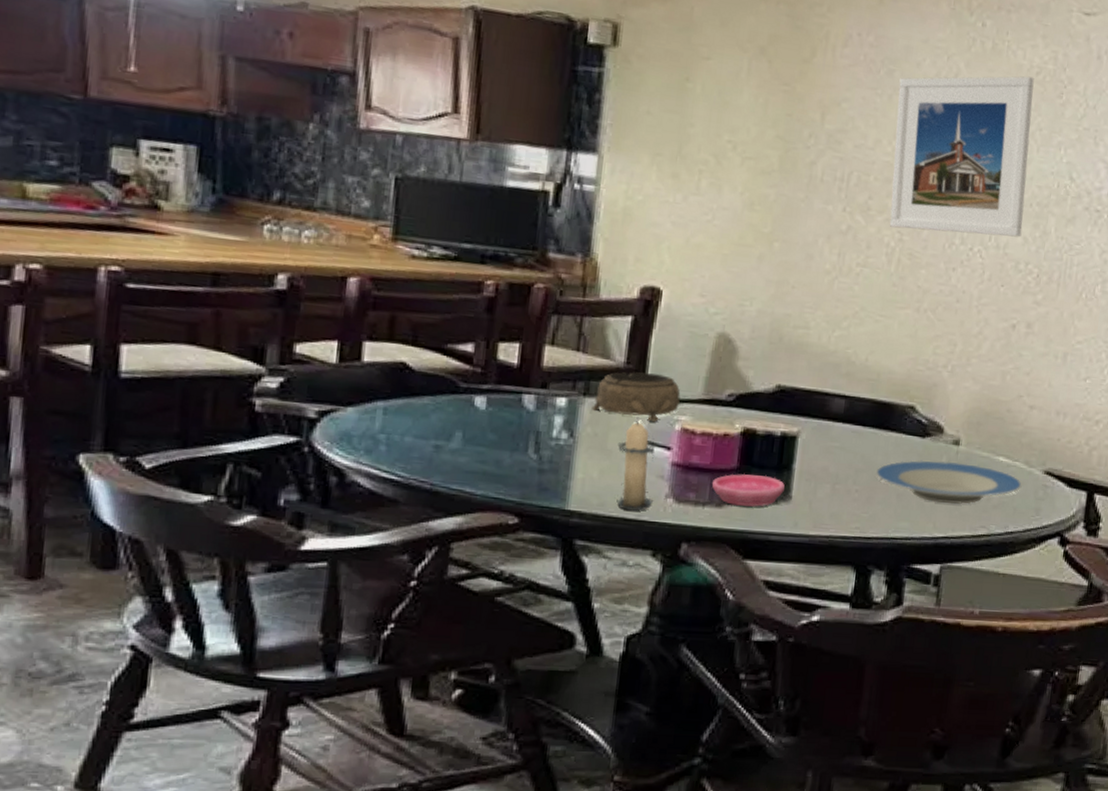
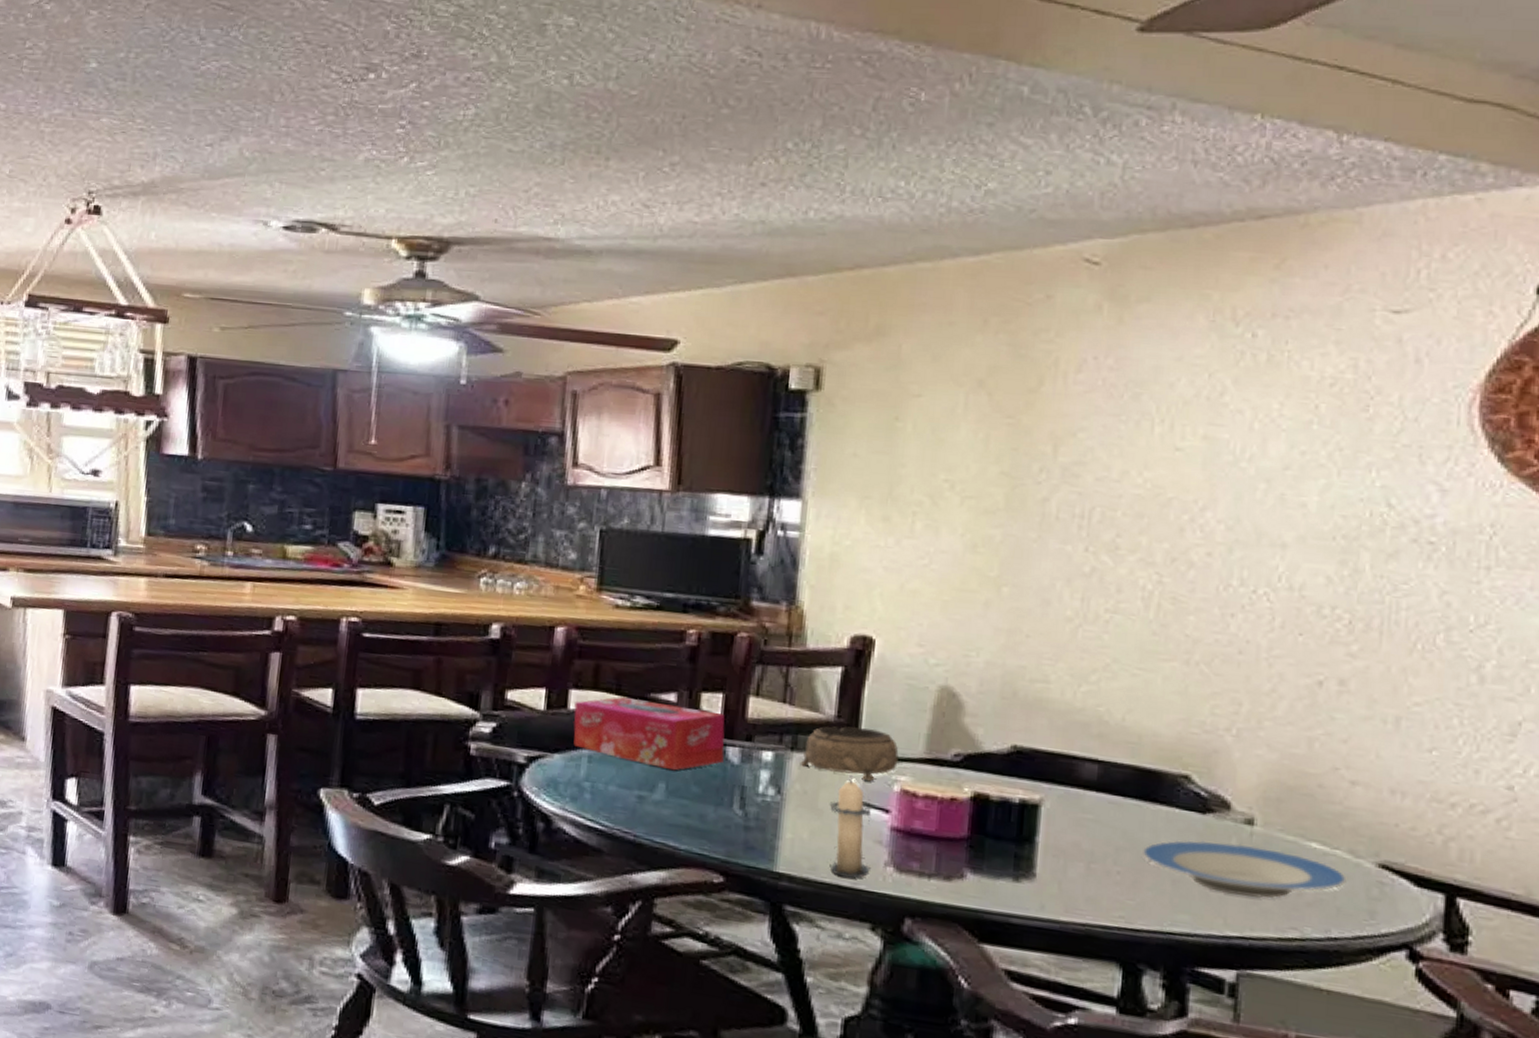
tissue box: none [367,348,521,420] -> present [573,697,725,771]
saucer: present [711,474,785,507] -> none [938,844,1027,884]
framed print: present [889,76,1034,237] -> none [1144,389,1328,577]

